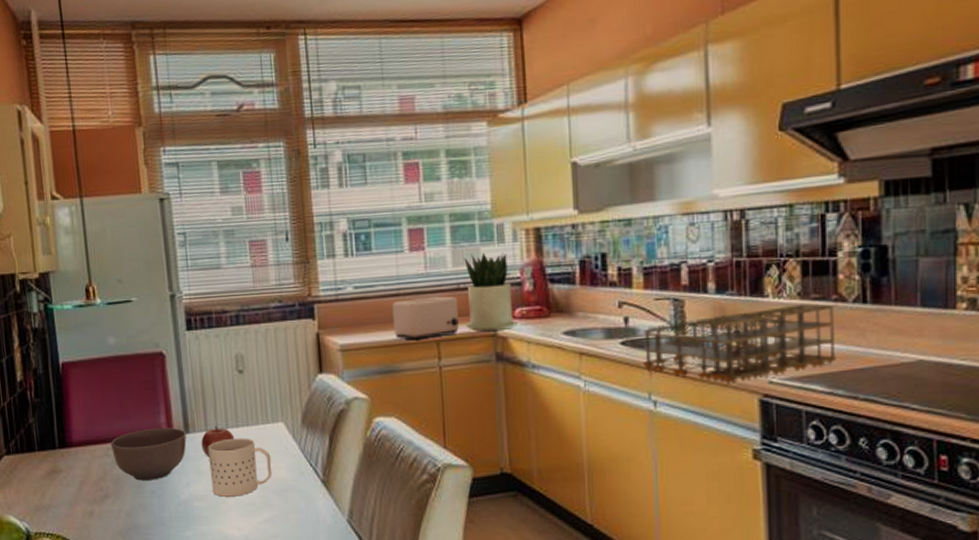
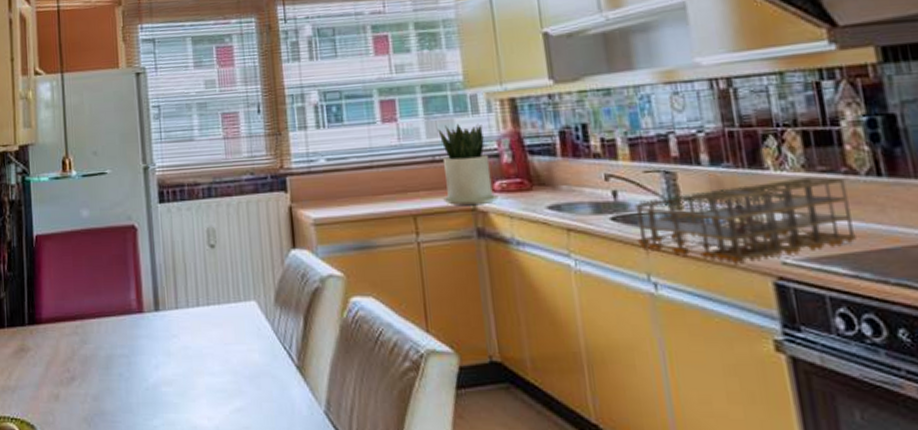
bowl: present [110,427,187,481] -> none [79,304,157,362]
fruit: present [201,425,235,458] -> none [171,303,206,338]
mug: present [208,438,273,497] -> none [178,317,245,382]
toaster: present [392,296,459,341] -> none [365,168,436,215]

